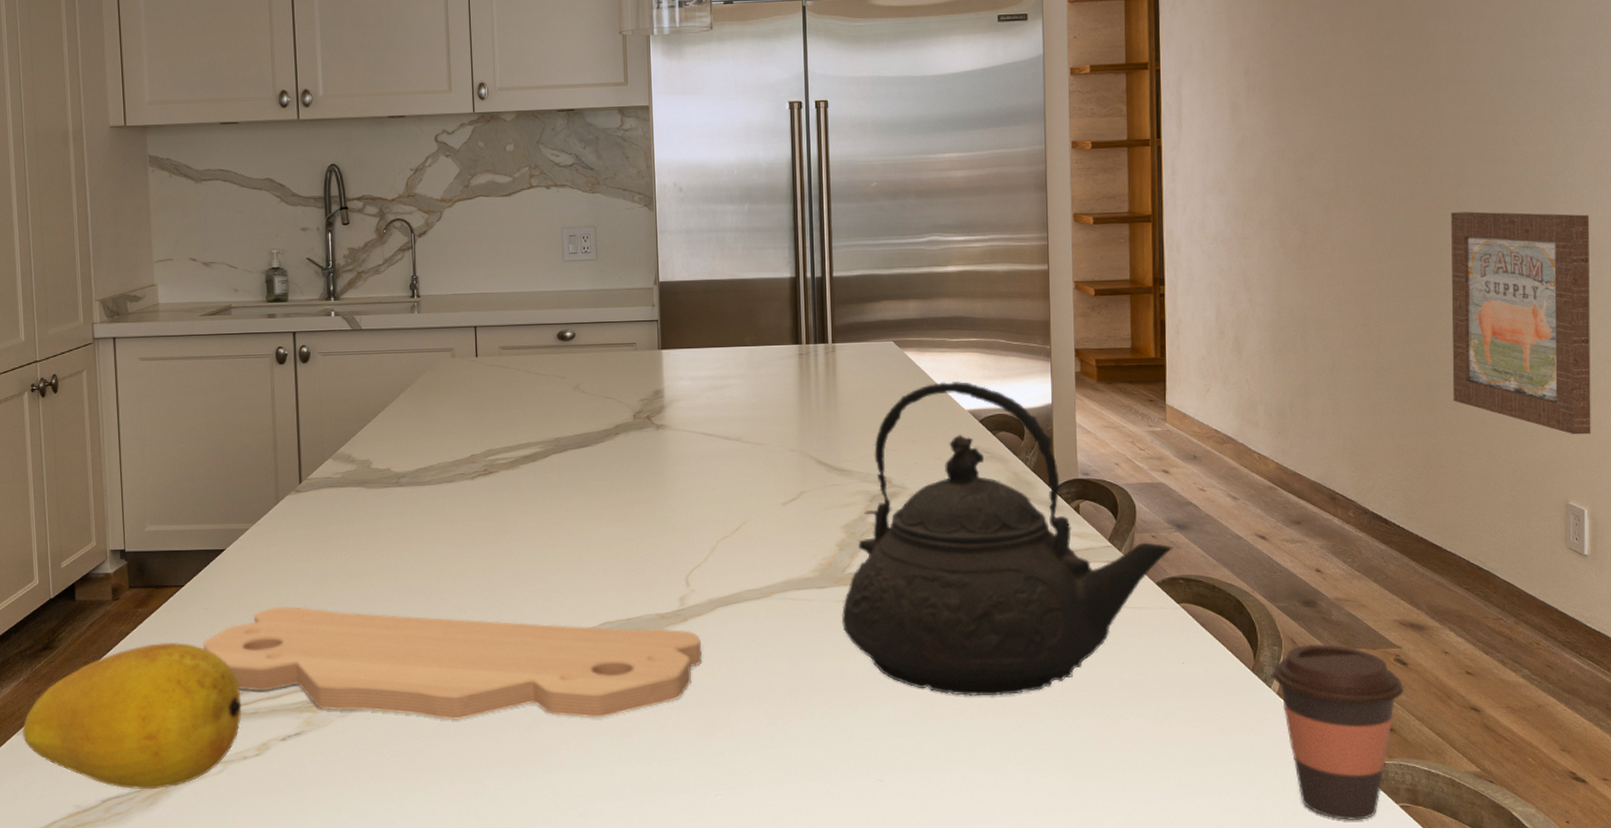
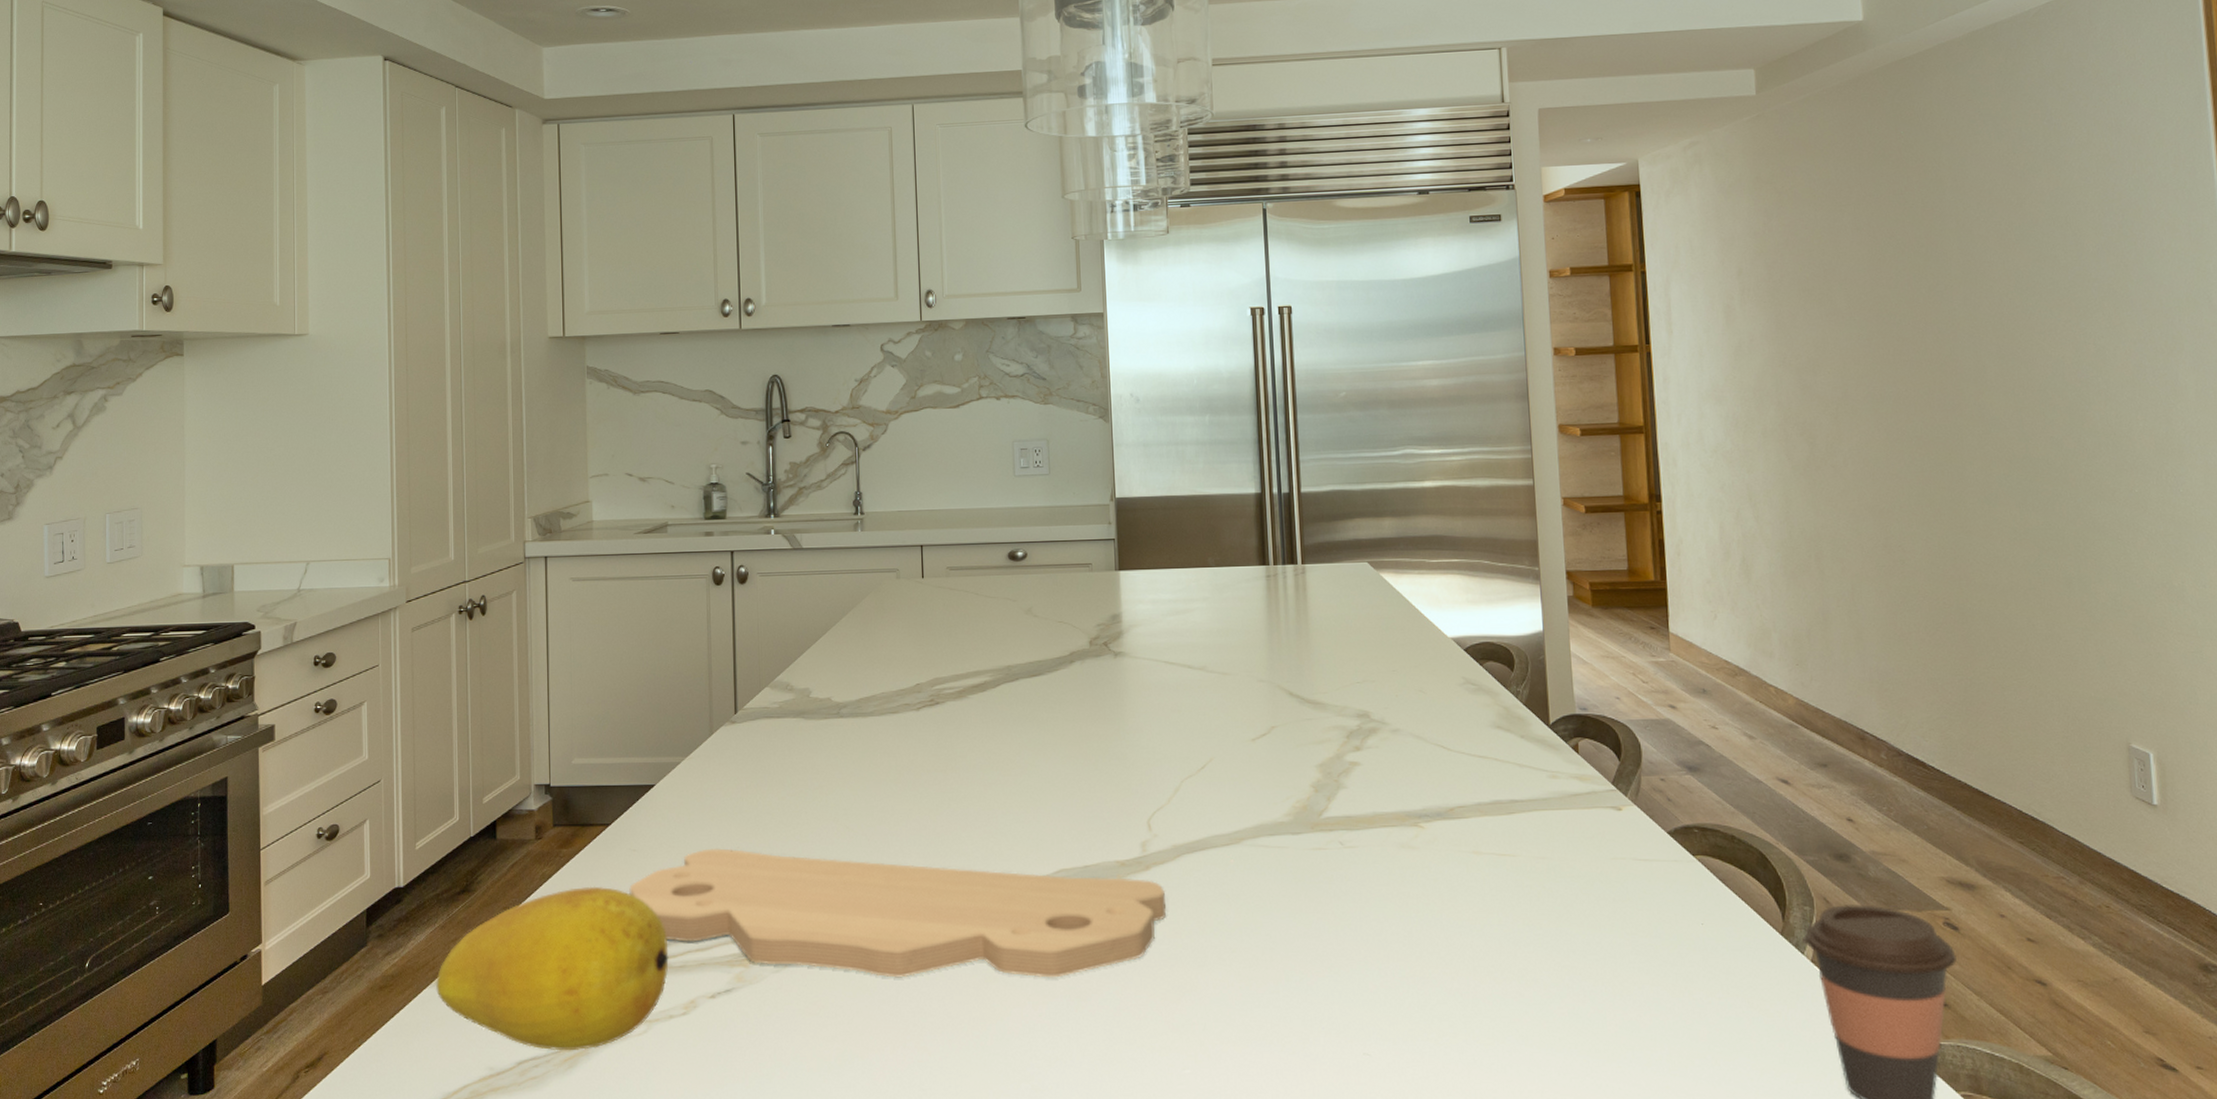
teakettle: present [841,382,1173,696] -> none [1318,606,1685,959]
wall art: present [1451,211,1591,435] -> none [1974,421,2151,669]

